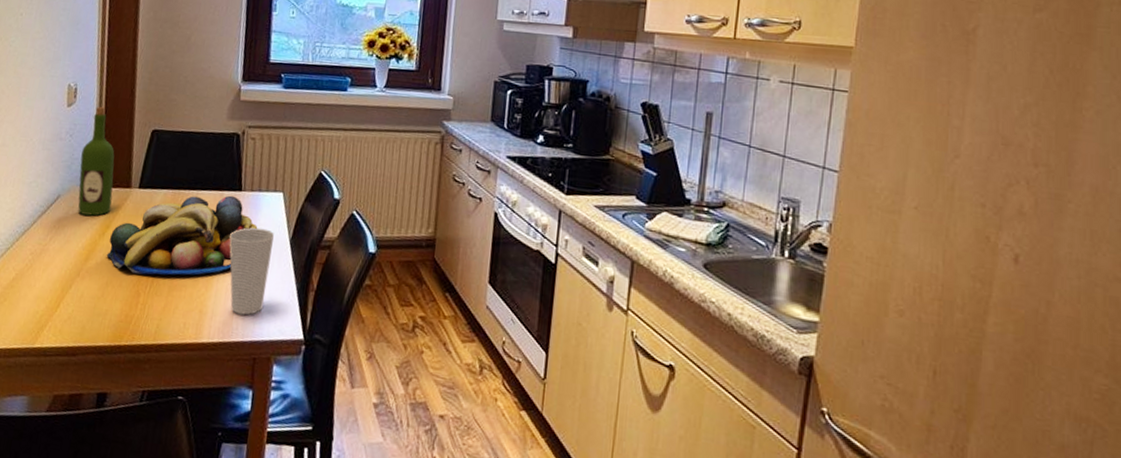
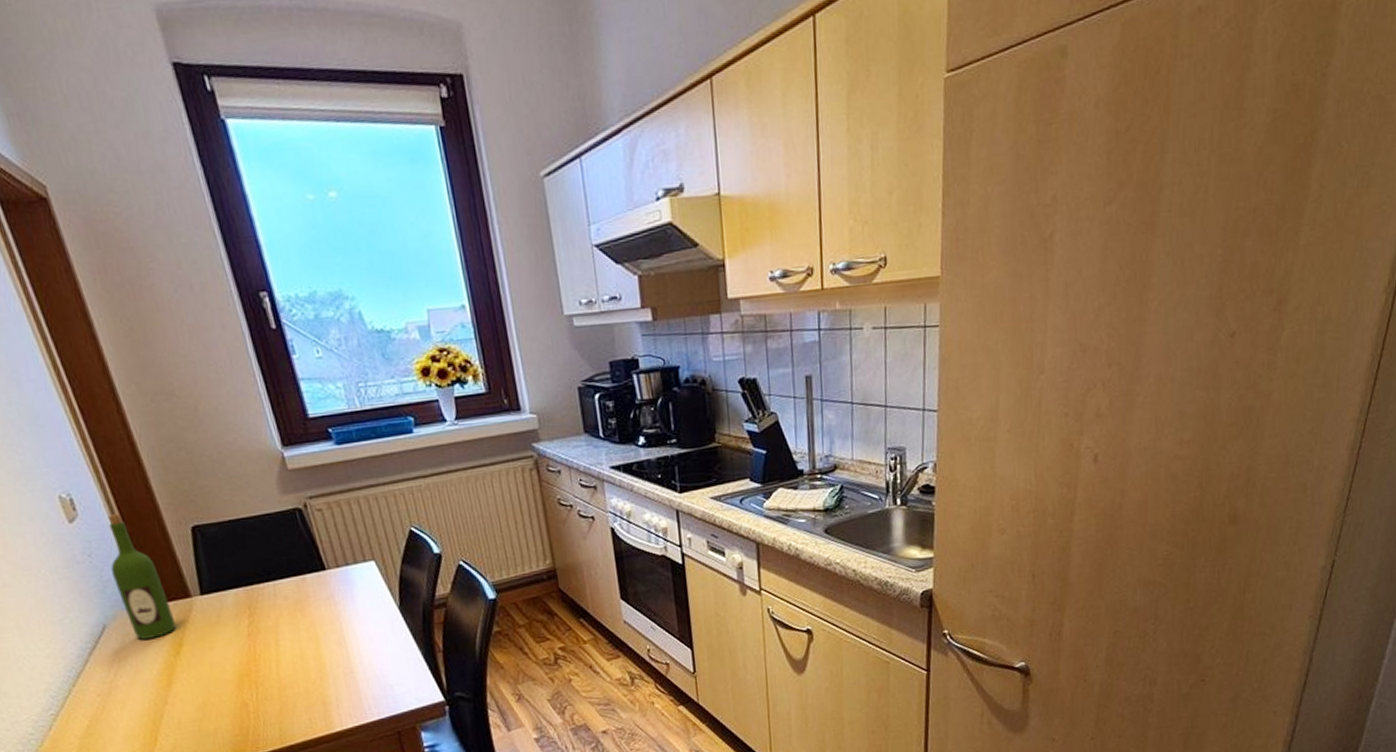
fruit bowl: present [106,195,258,276] -> none [187,577,358,685]
cup: present [229,227,274,315] -> none [329,603,391,695]

